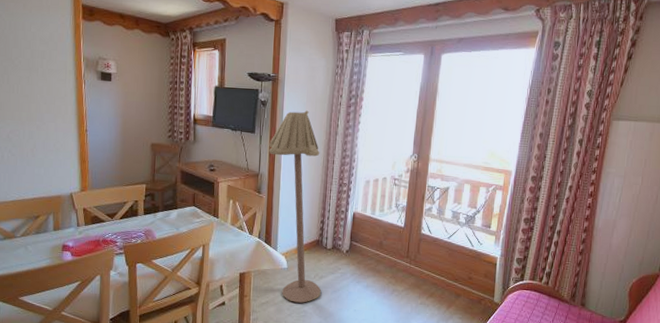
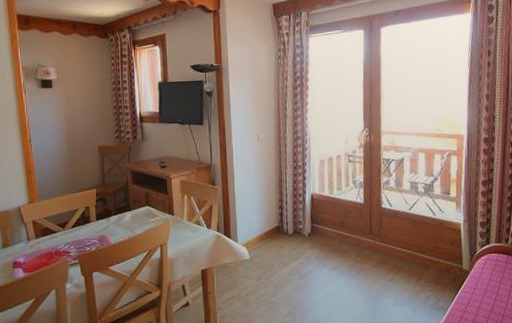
floor lamp: present [269,110,321,303] -> none [219,96,287,294]

